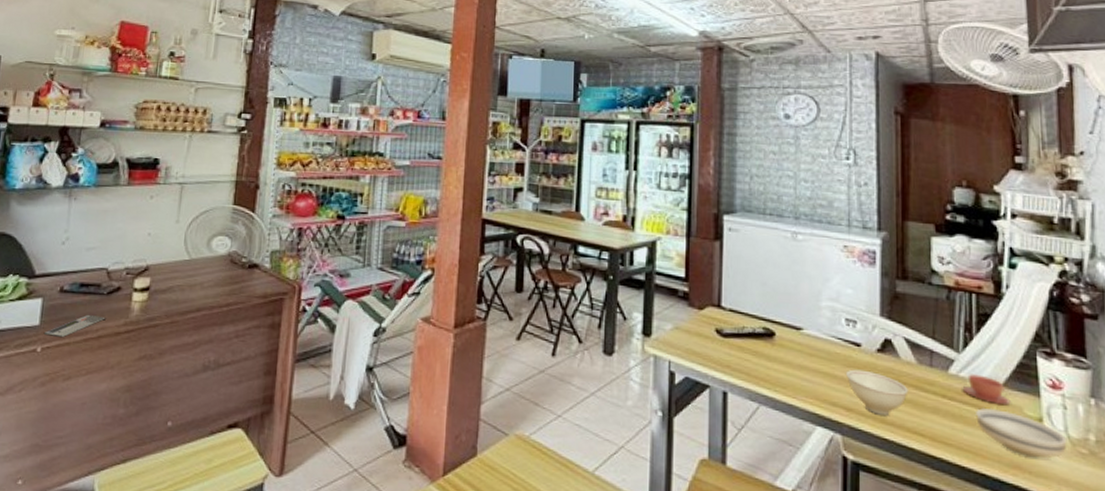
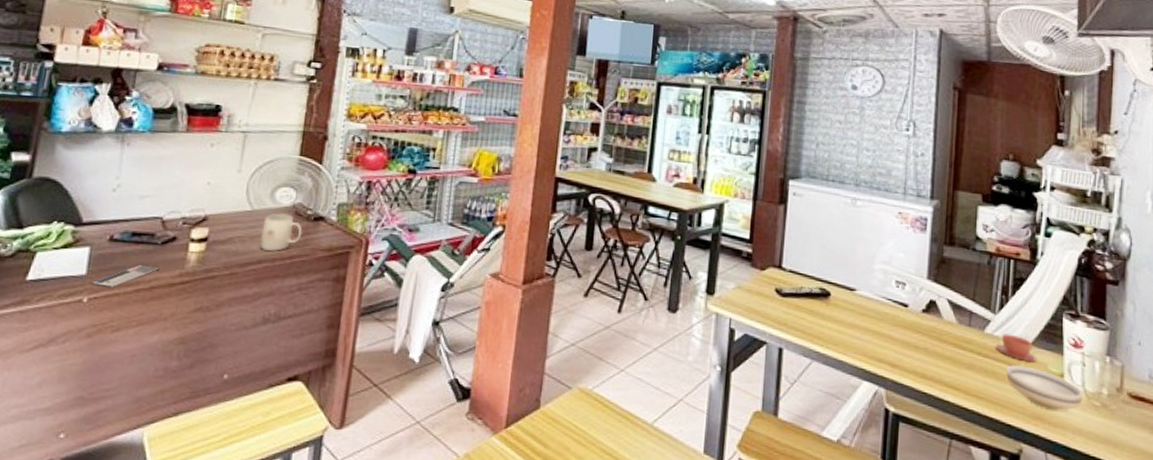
mug: none [198,261,238,300] -> present [259,213,303,252]
bowl: present [846,369,909,415] -> none [893,328,948,371]

